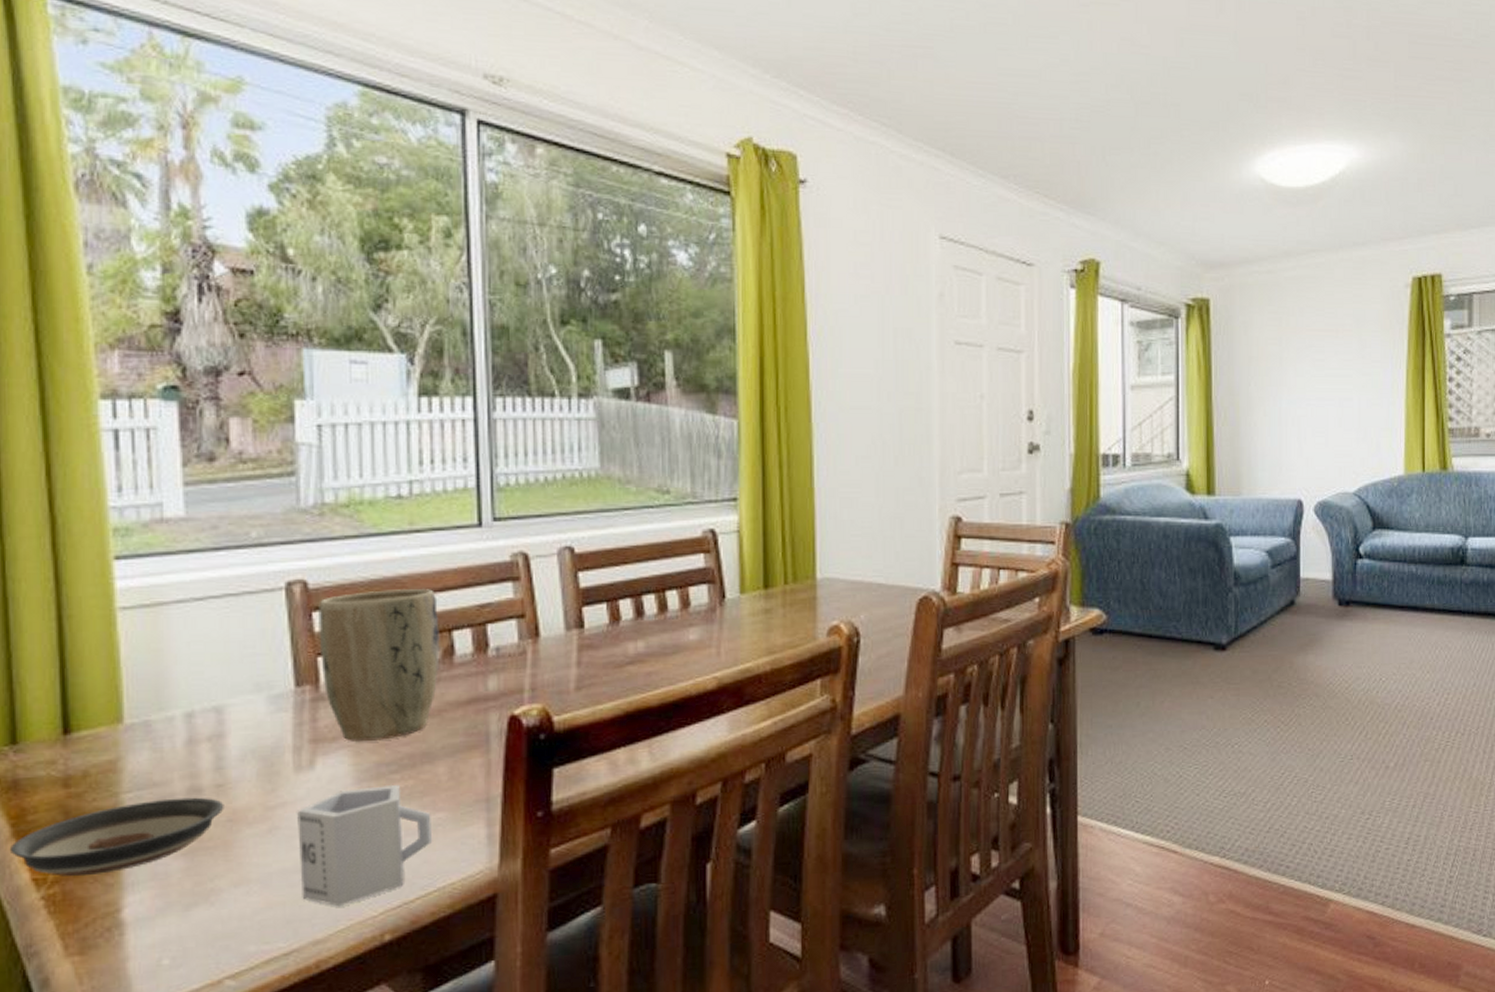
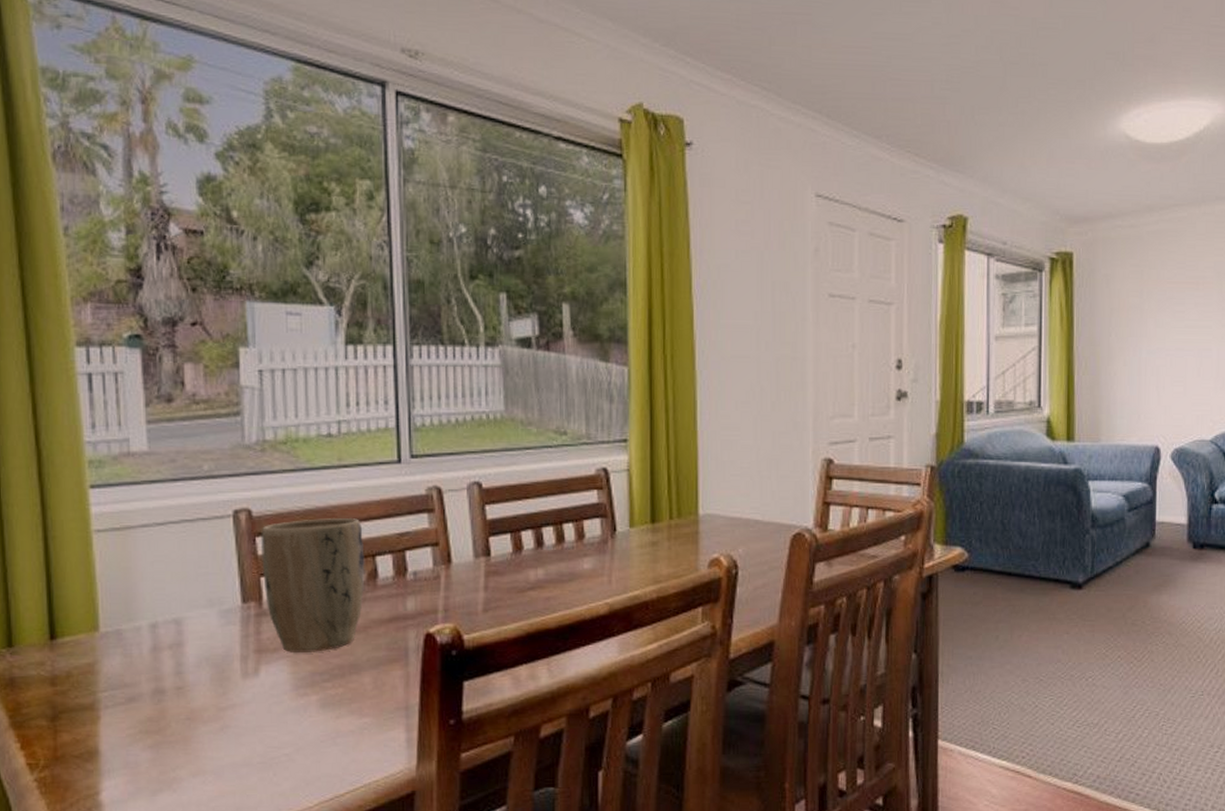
saucer: present [9,797,224,877] -> none [8,697,184,763]
cup: present [296,785,431,907] -> none [243,692,359,798]

